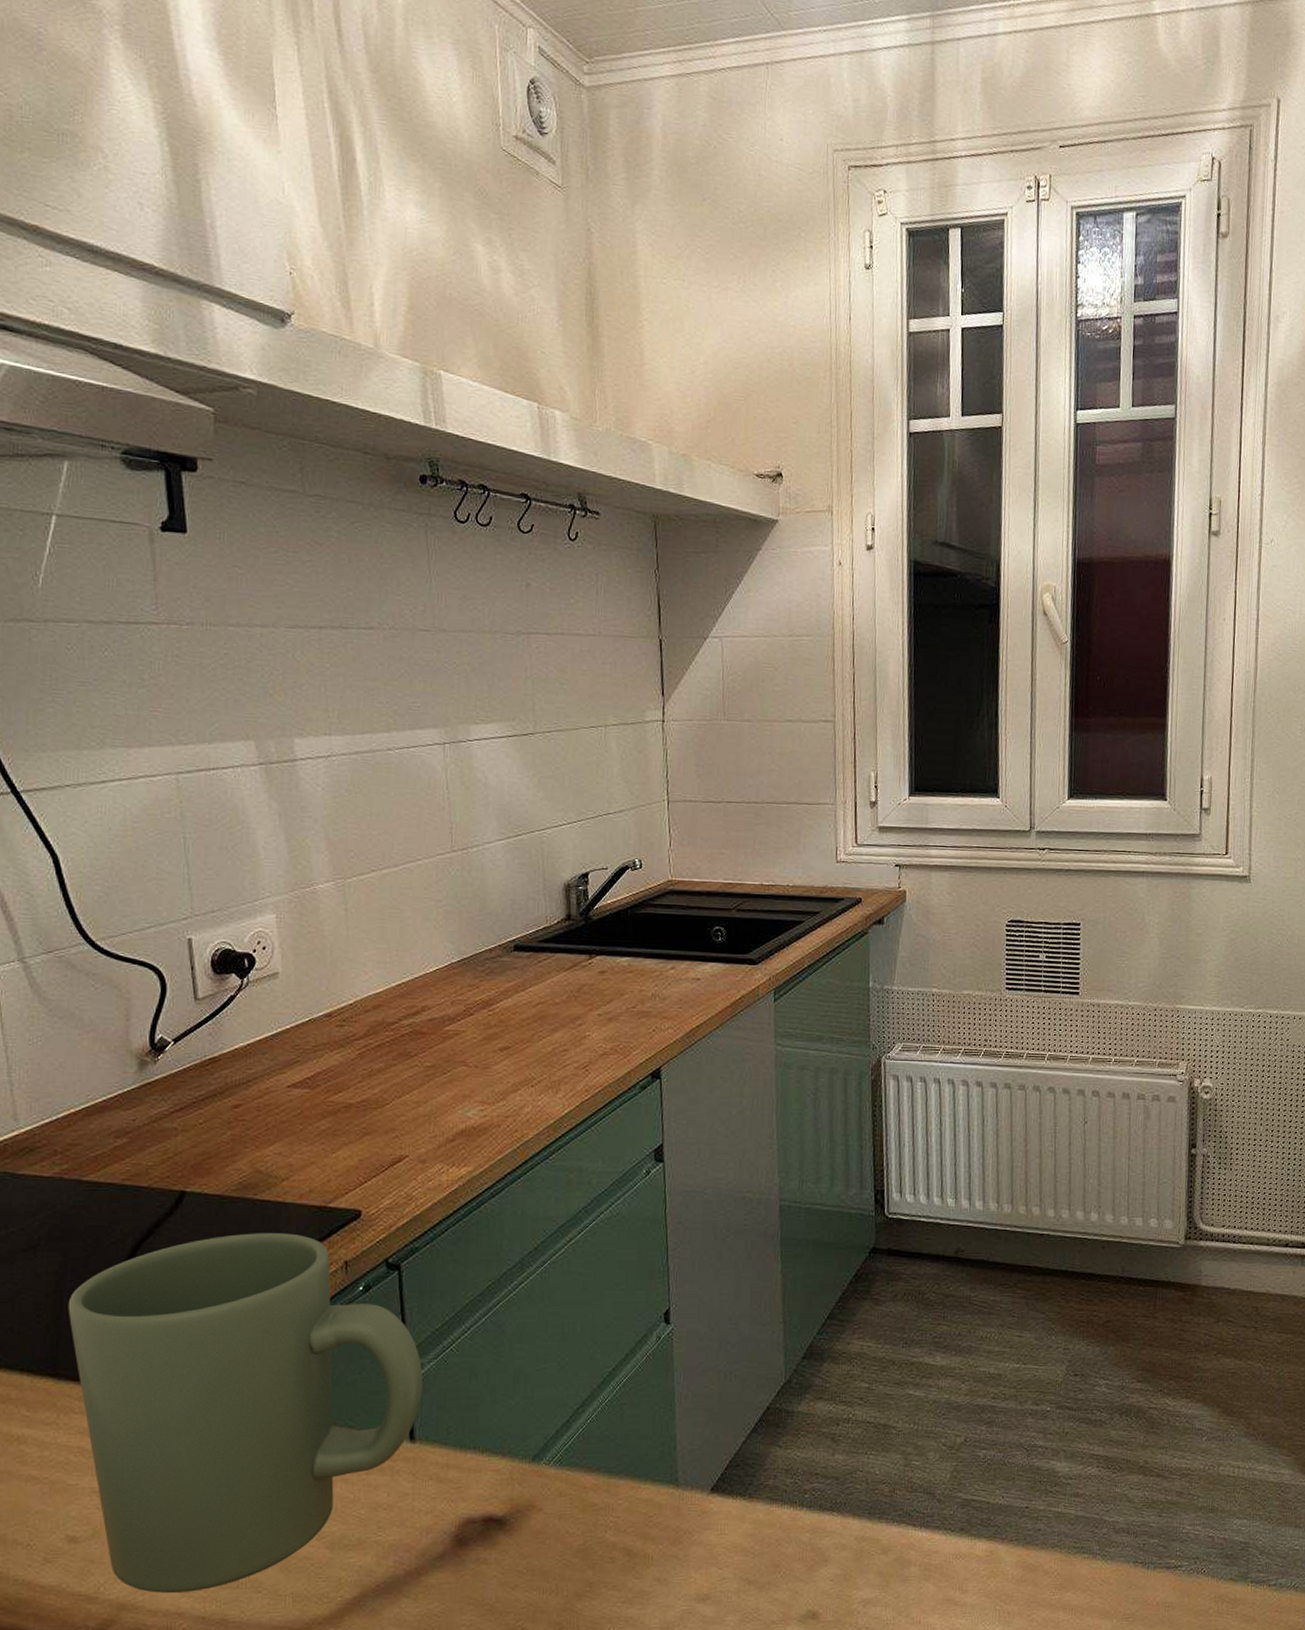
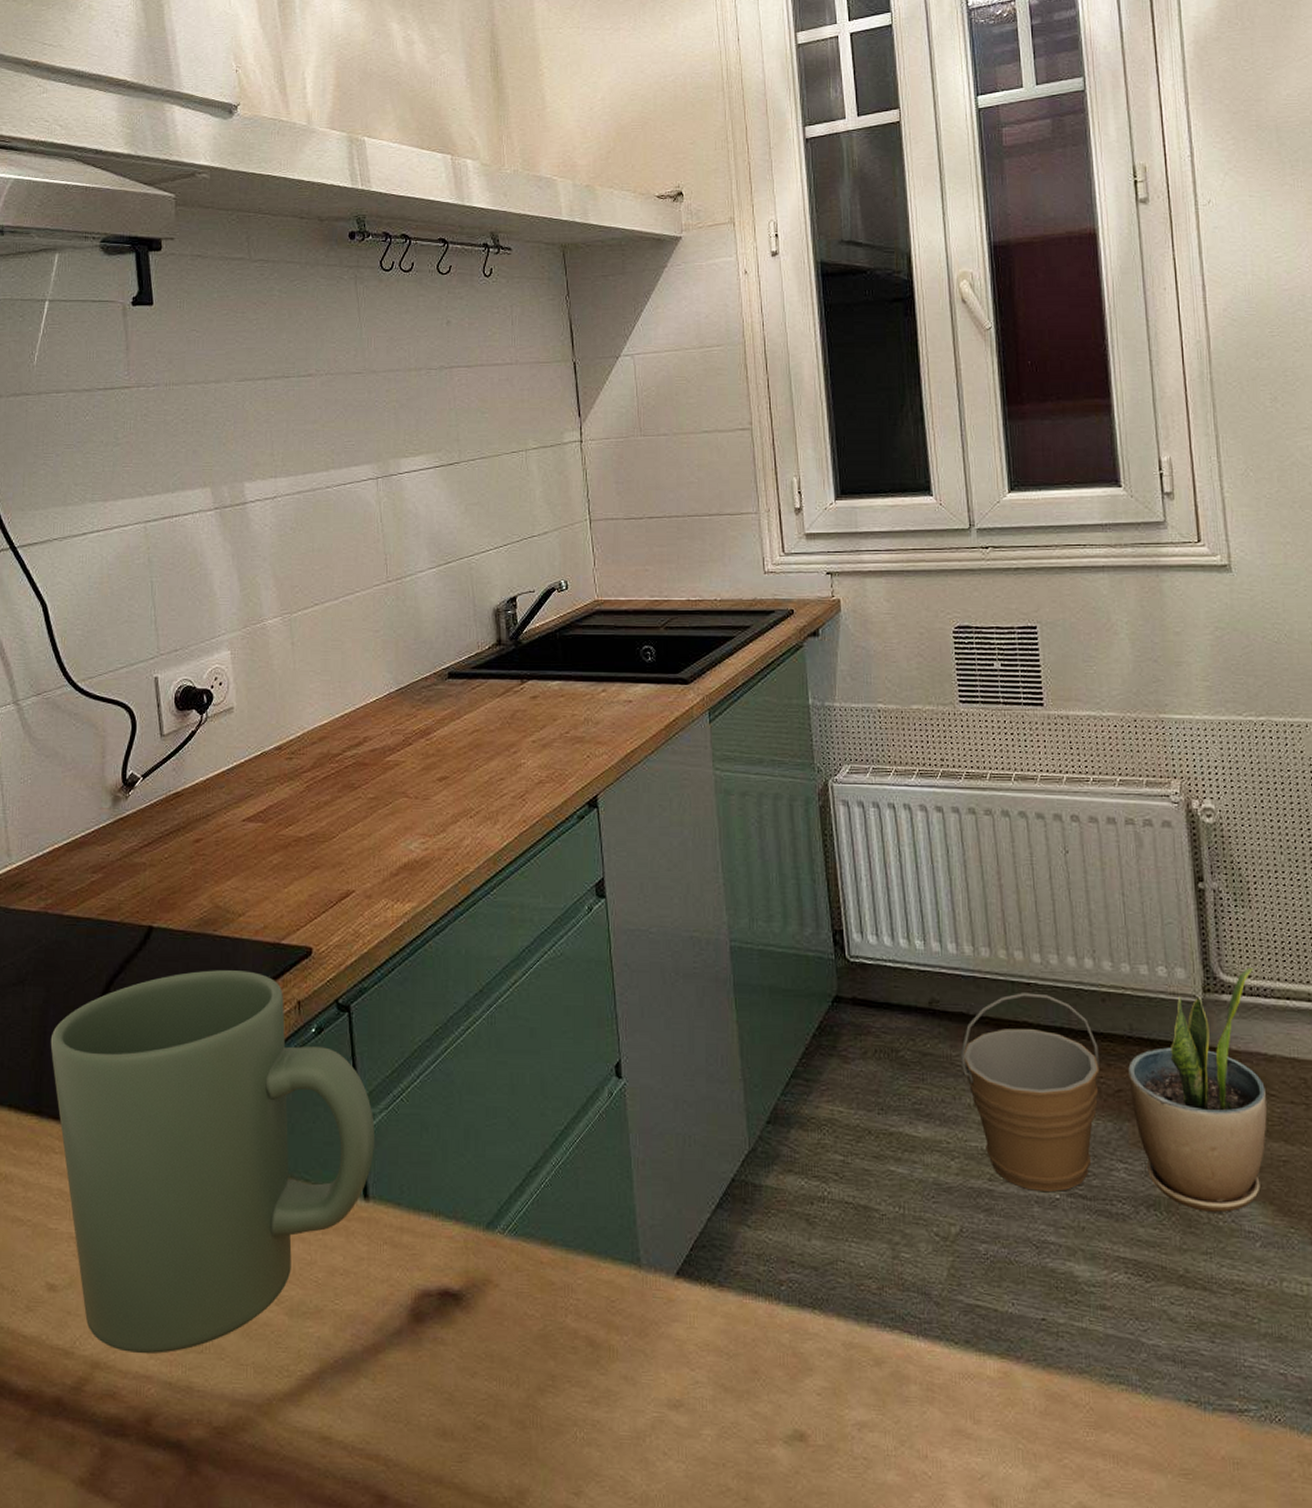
bucket: none [978,1242,1095,1406] -> present [961,993,1100,1193]
potted plant: none [1117,1218,1228,1415] -> present [1128,967,1267,1212]

